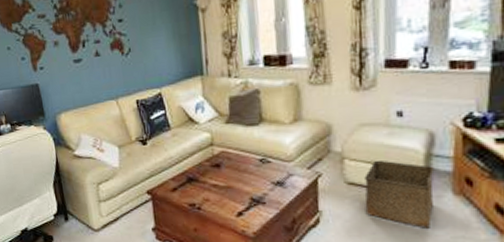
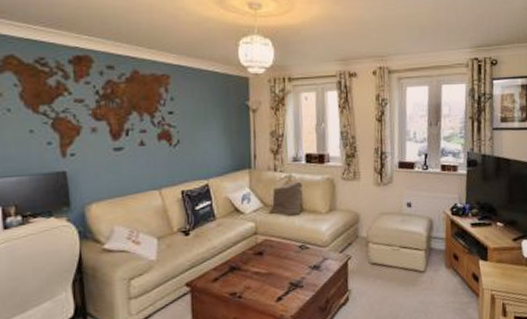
storage bin: present [364,159,435,228] -> none [384,242,434,298]

